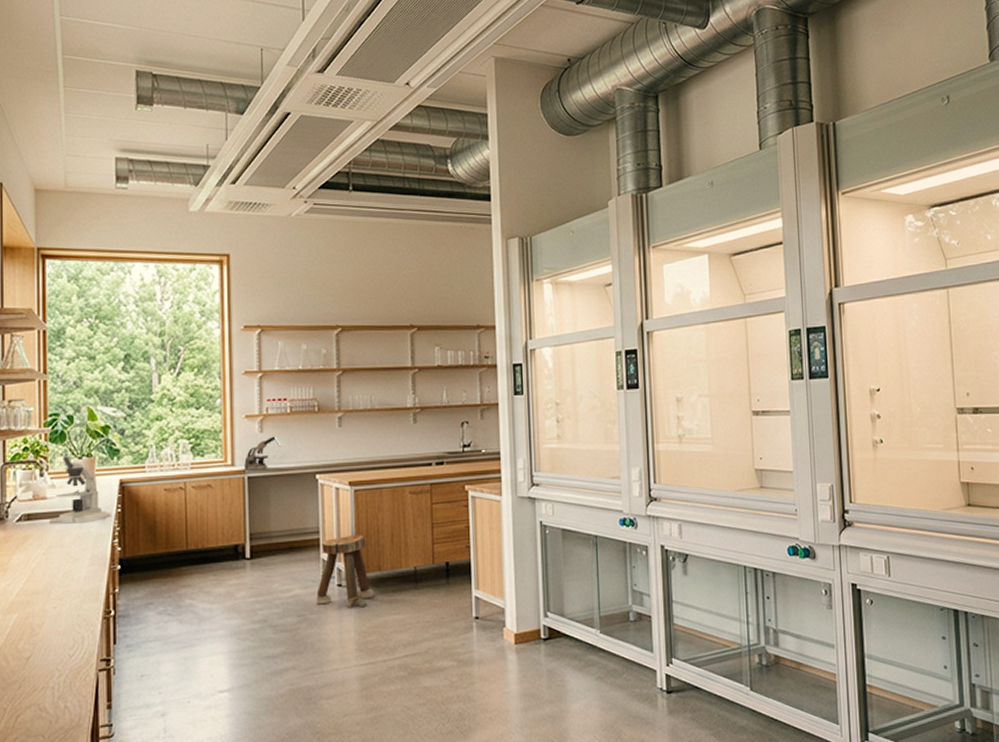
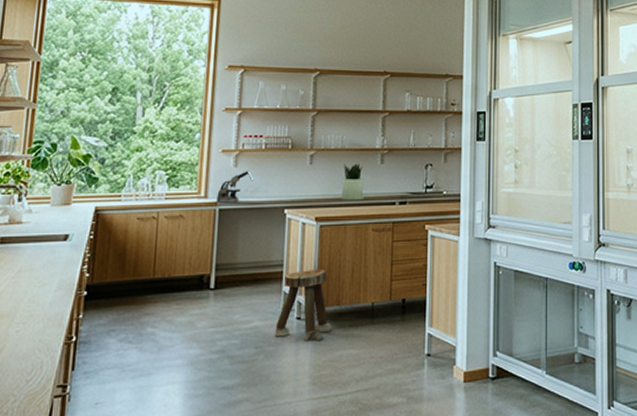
microscope: present [49,456,111,525] -> none [22,182,83,249]
planter: none [373,424,399,464] -> present [340,163,365,201]

